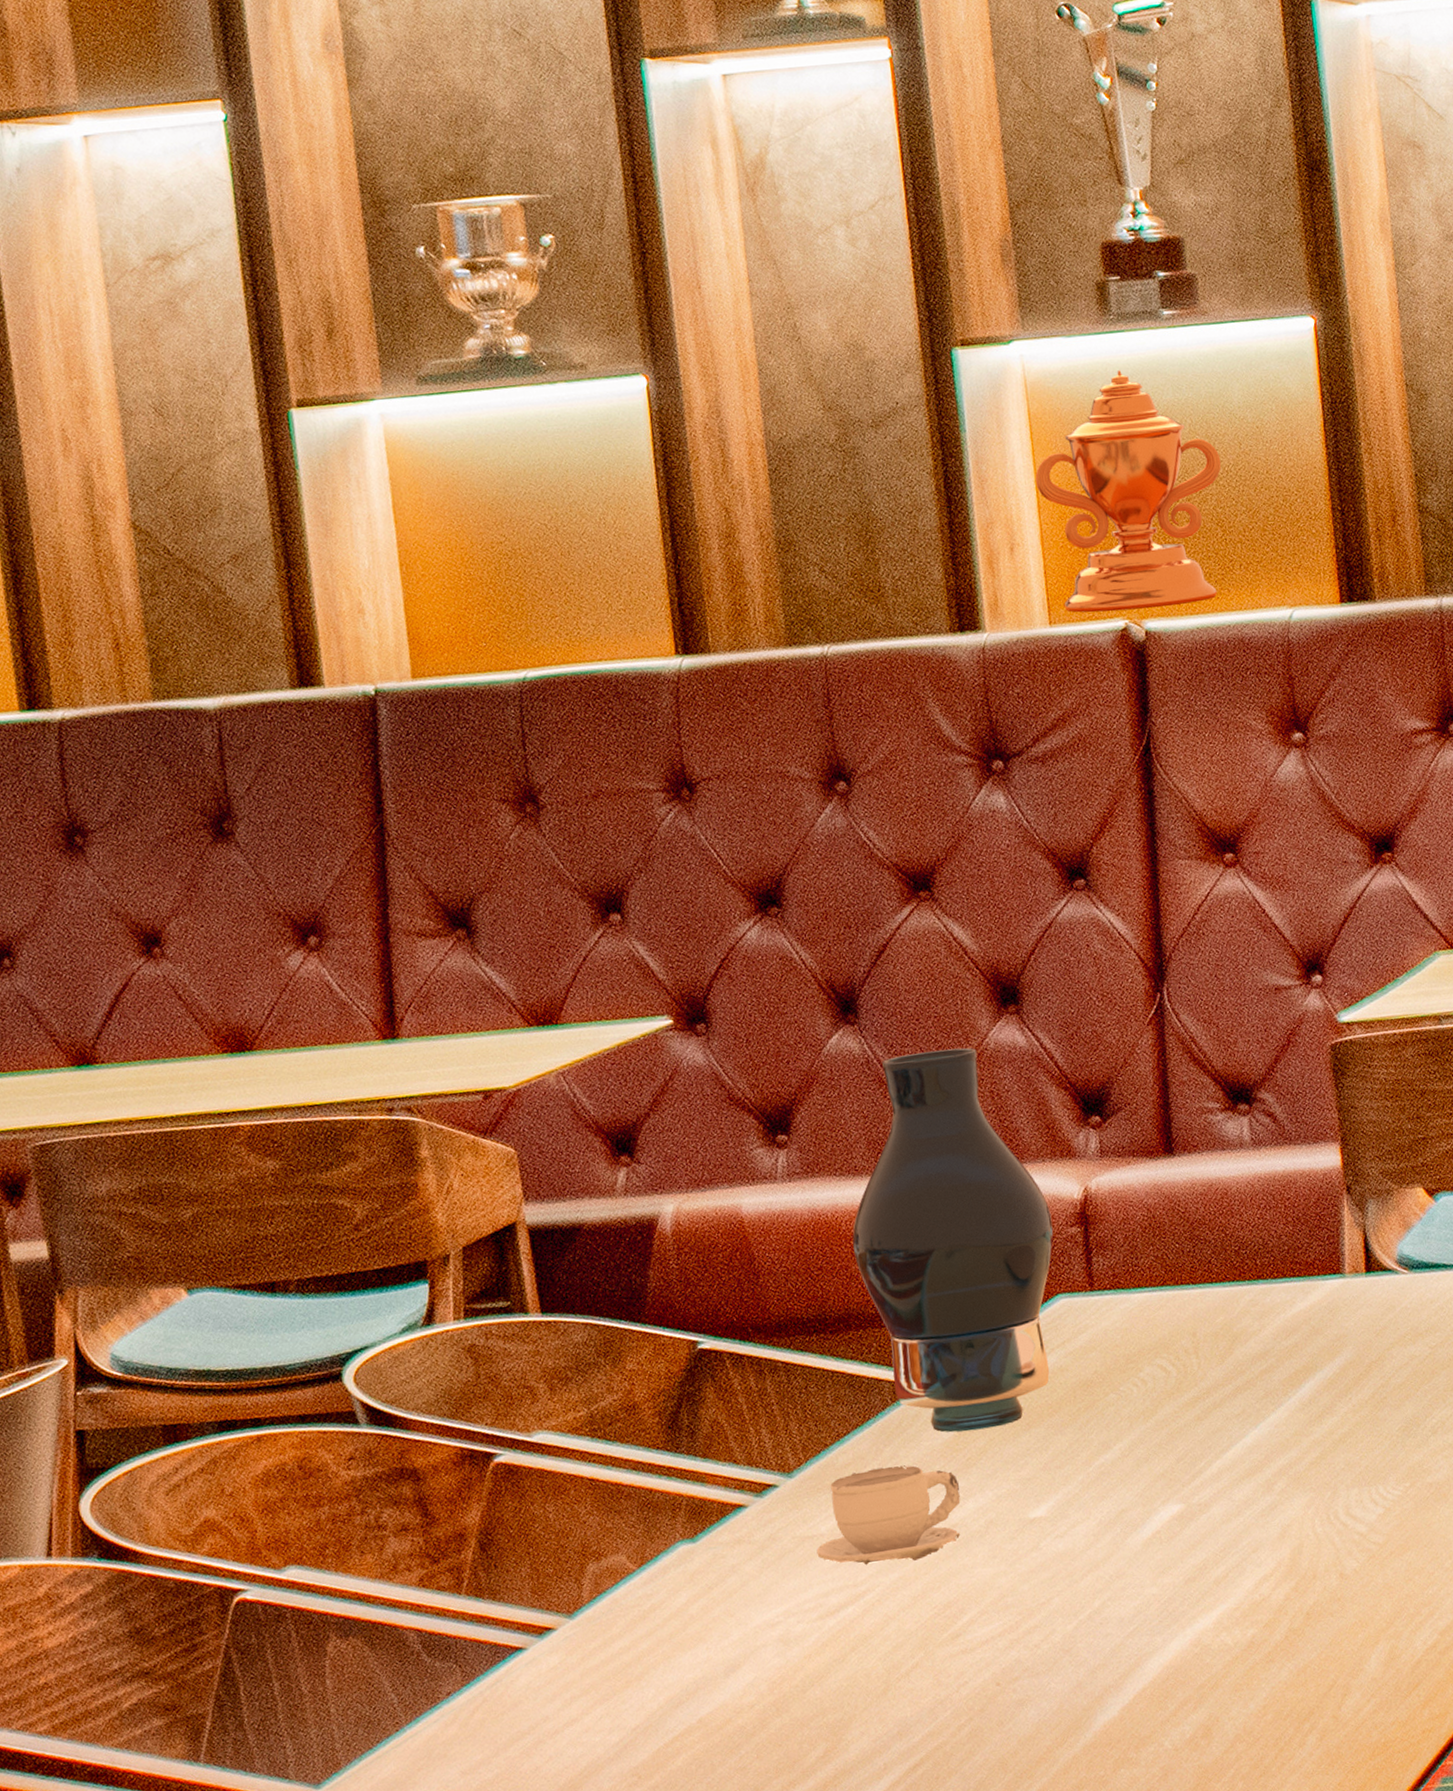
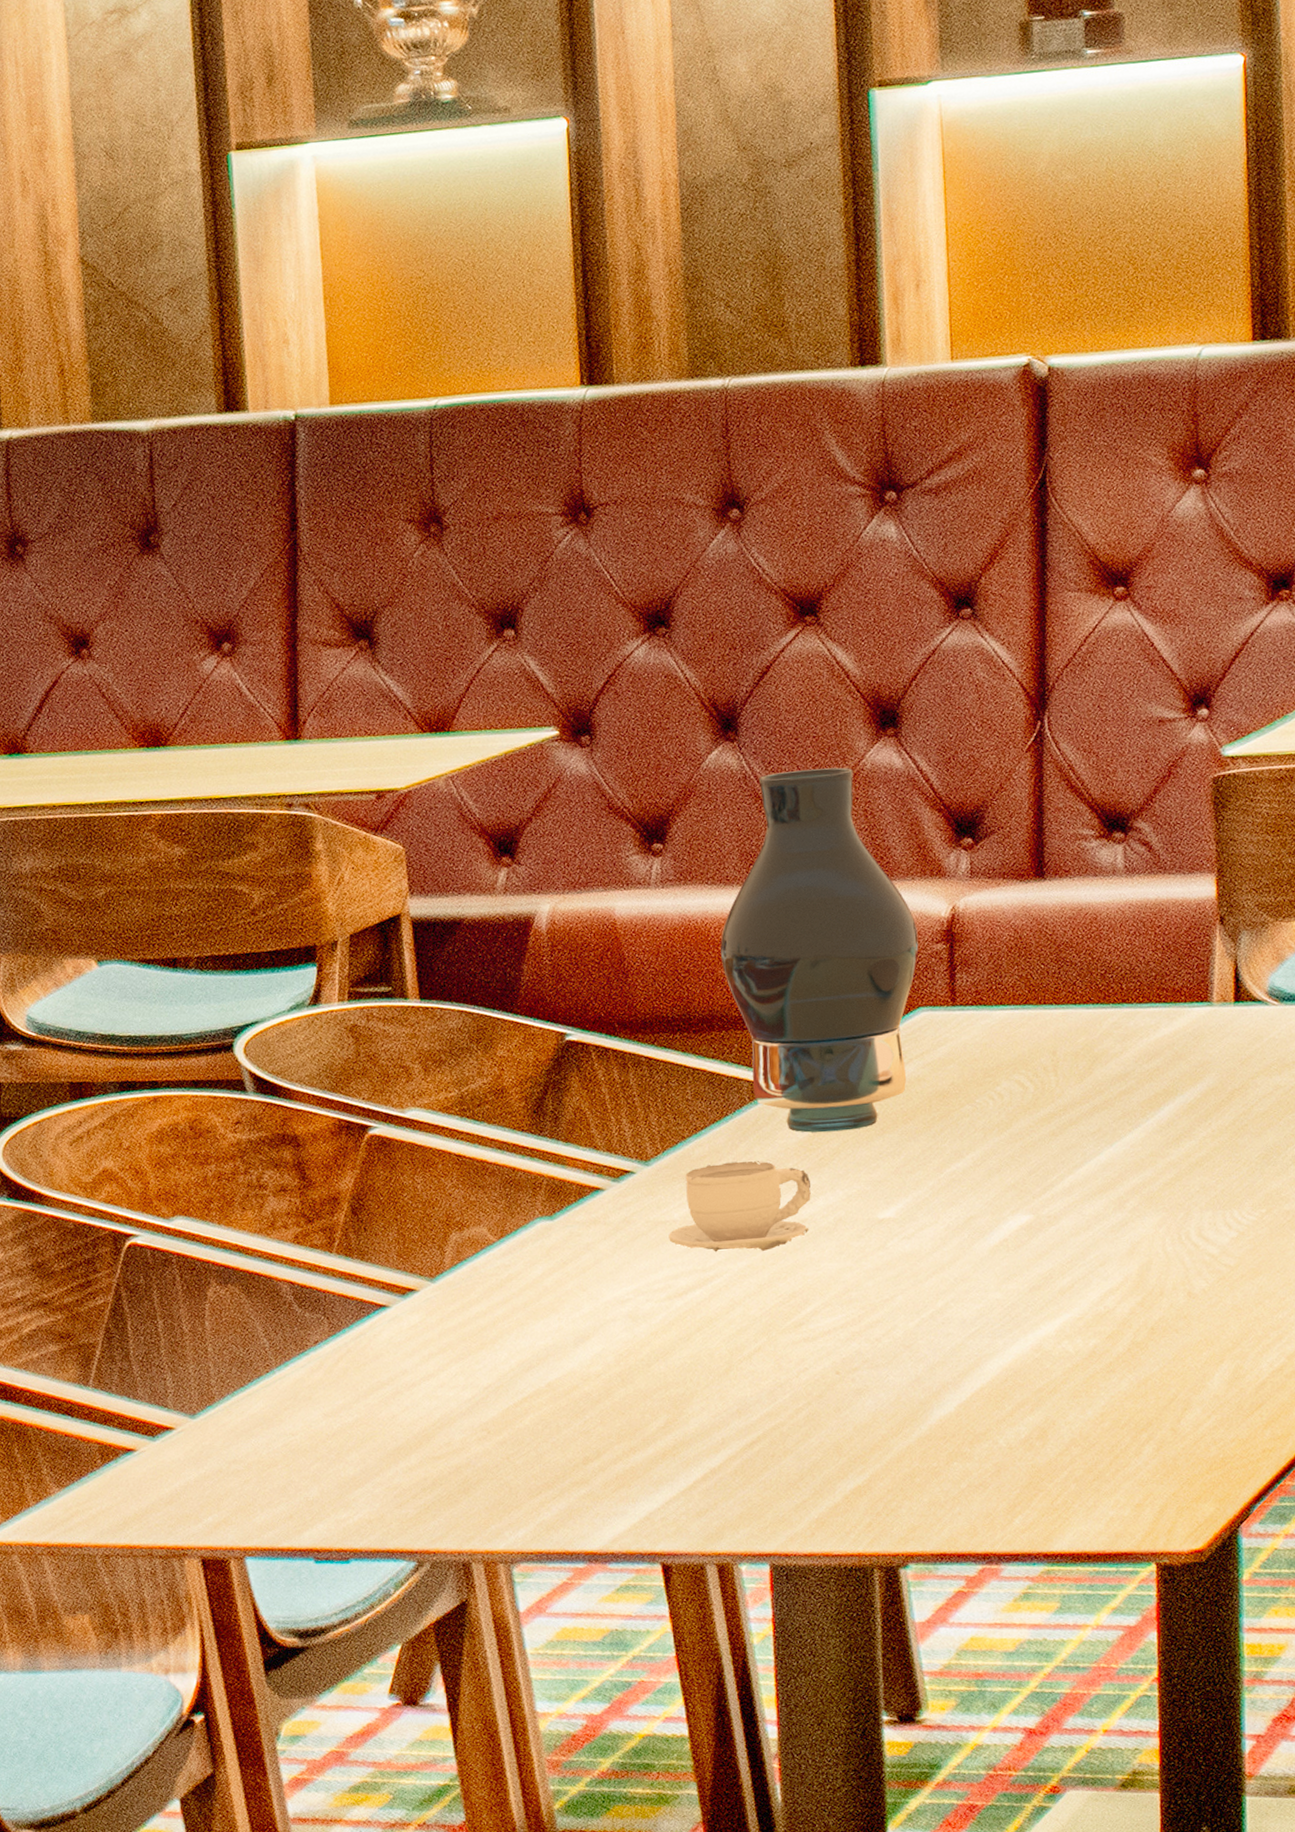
trophy: present [1035,369,1222,613] -> none [945,108,1137,349]

